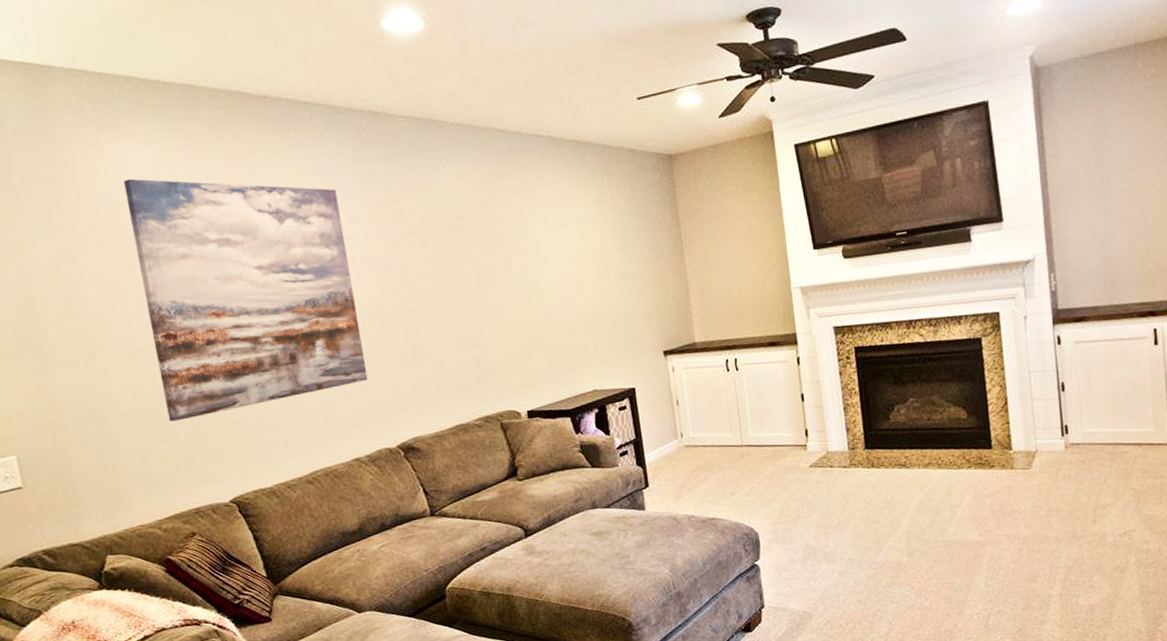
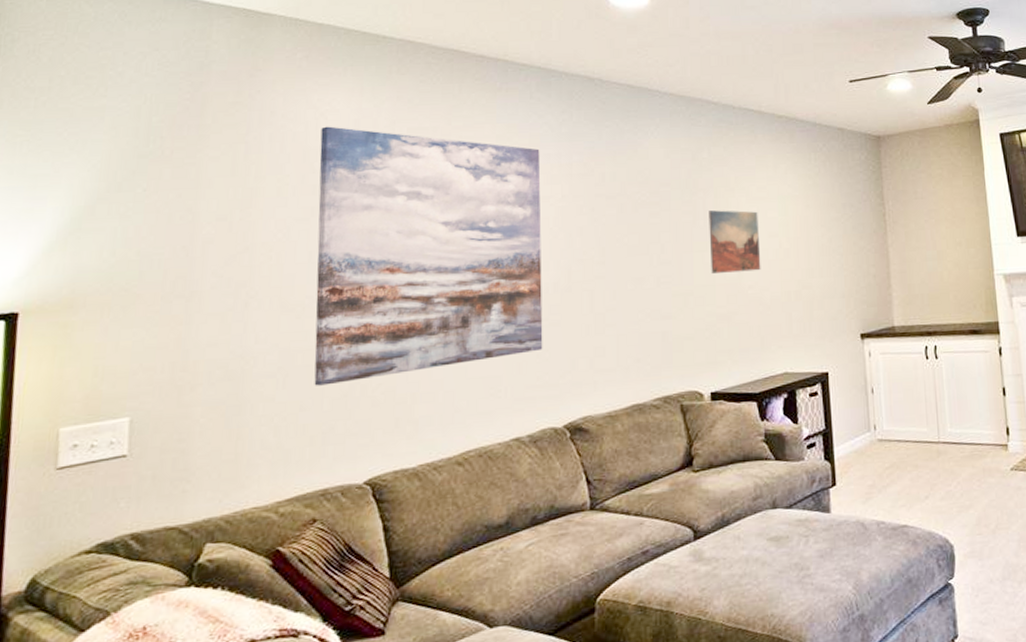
wall art: none [508,239,564,302] -> present [709,210,761,273]

